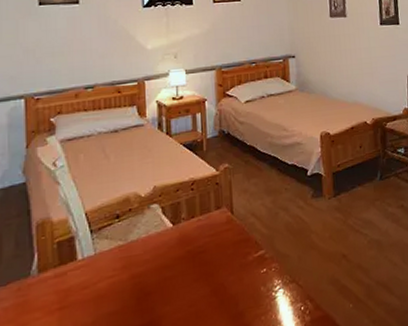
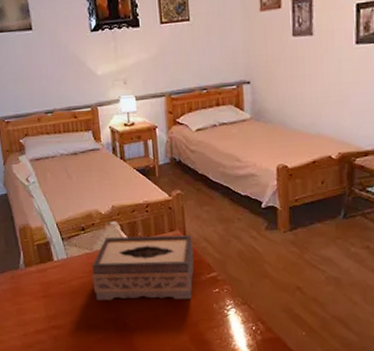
tissue box: none [124,211,241,303] -> present [92,235,194,301]

